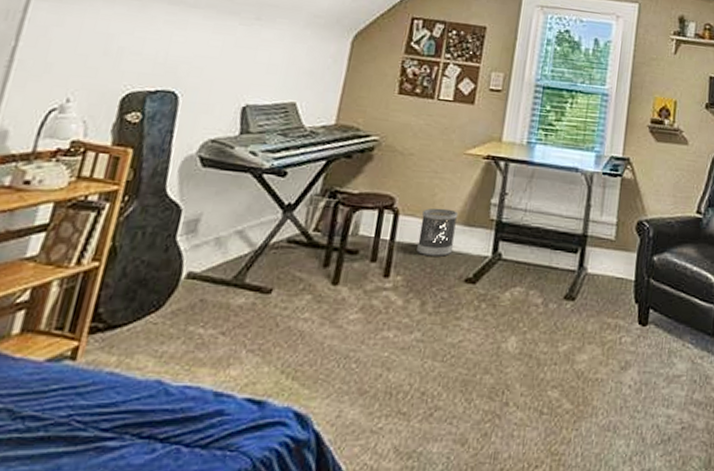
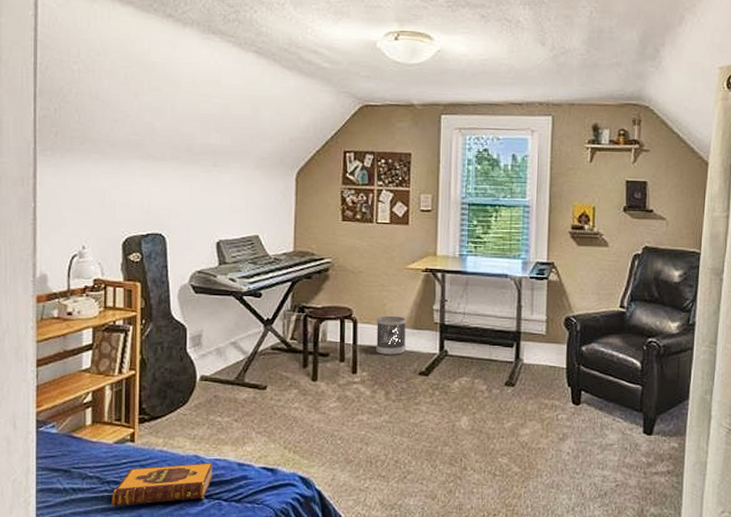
hardback book: none [20,391,181,454] -> present [111,463,214,507]

